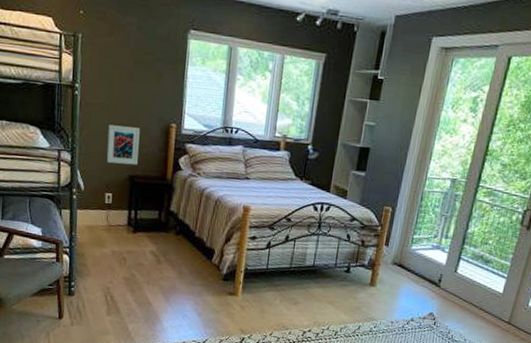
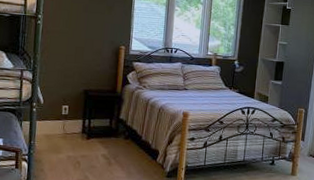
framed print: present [106,124,140,166] -> none [64,48,94,81]

